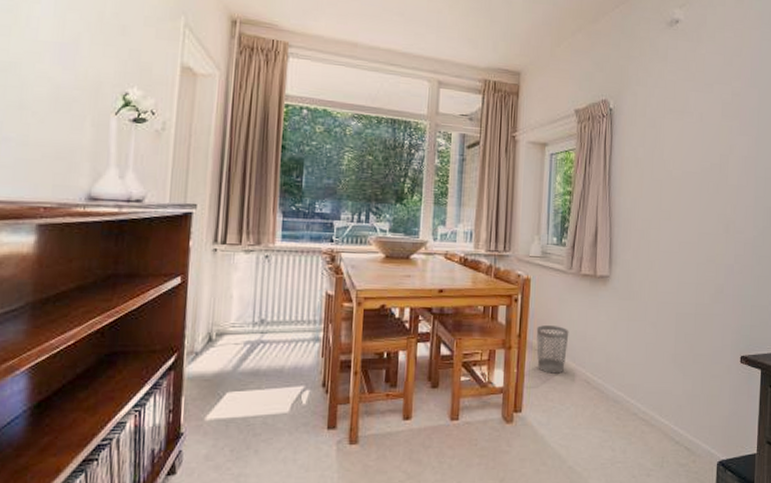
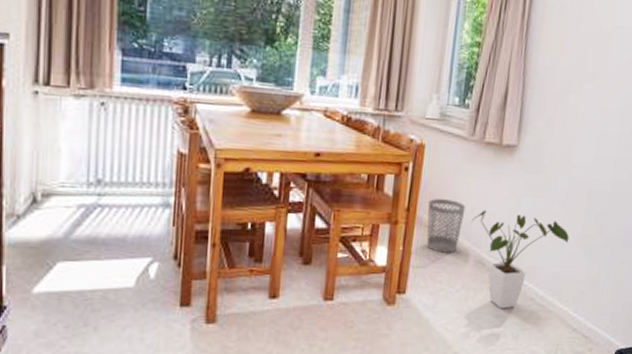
house plant: none [575,333,663,424] -> present [471,209,570,309]

